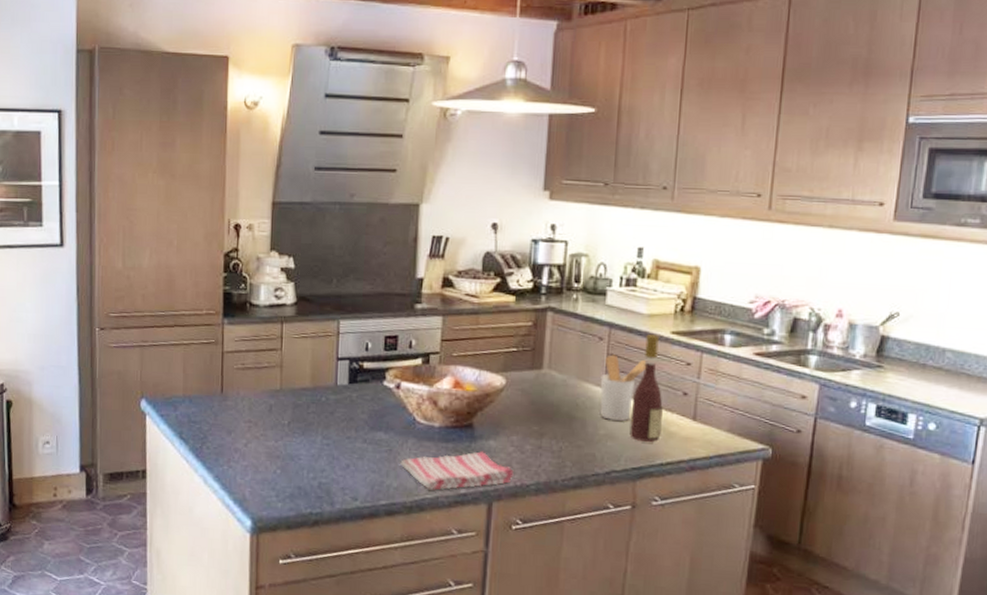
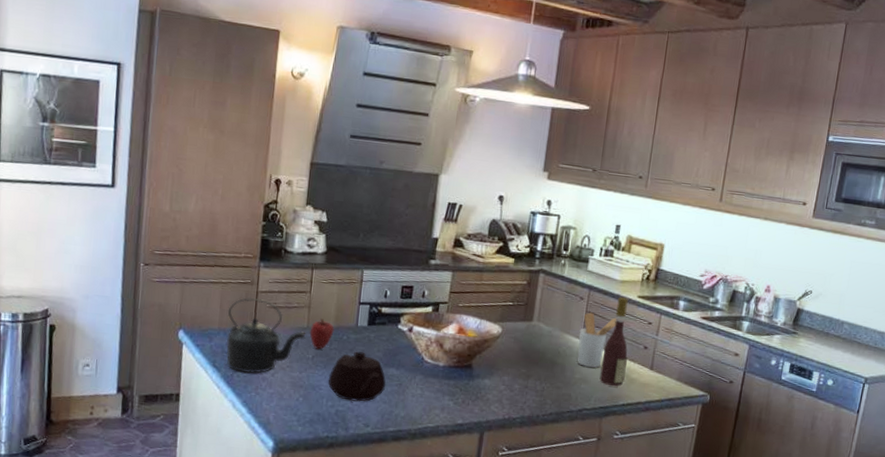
kettle: none [192,358,280,445] -> present [226,297,306,374]
apple: none [283,379,311,414] -> present [309,319,334,349]
teapot: none [307,414,374,472] -> present [328,351,386,402]
dish towel: present [399,451,514,490] -> none [407,388,504,420]

